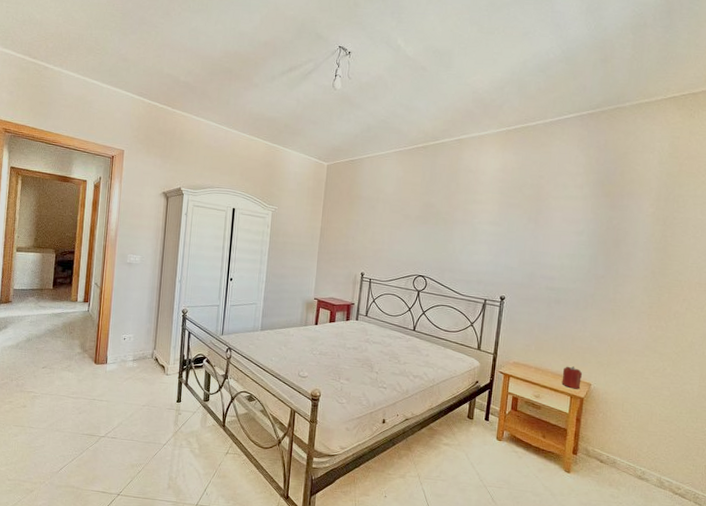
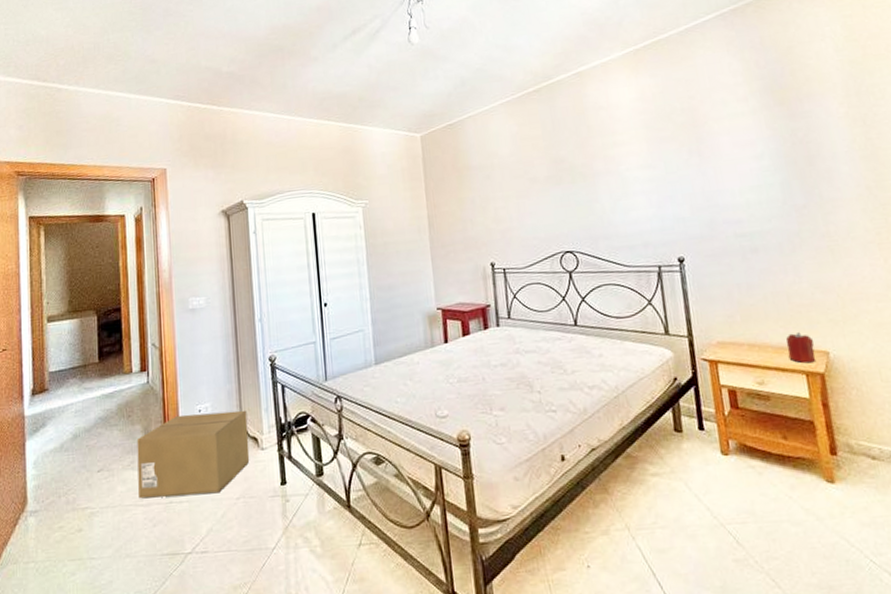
box: none [71,339,160,399] -> present [137,410,250,499]

